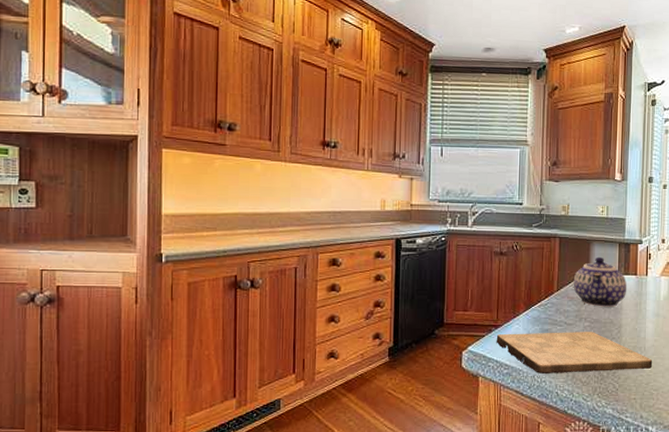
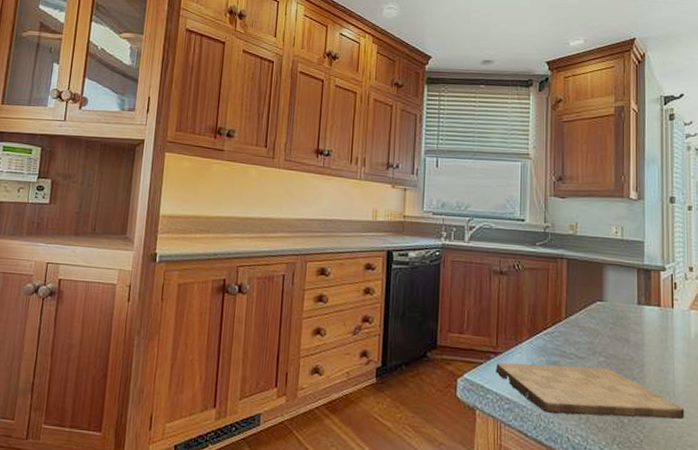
teapot: present [573,256,627,307] -> none [584,282,648,342]

